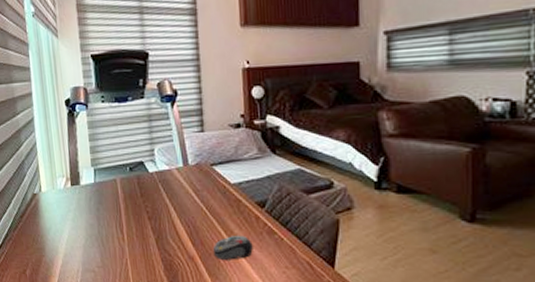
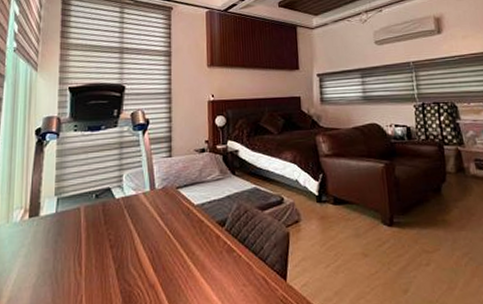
computer mouse: present [212,235,253,260] -> none [174,256,213,284]

